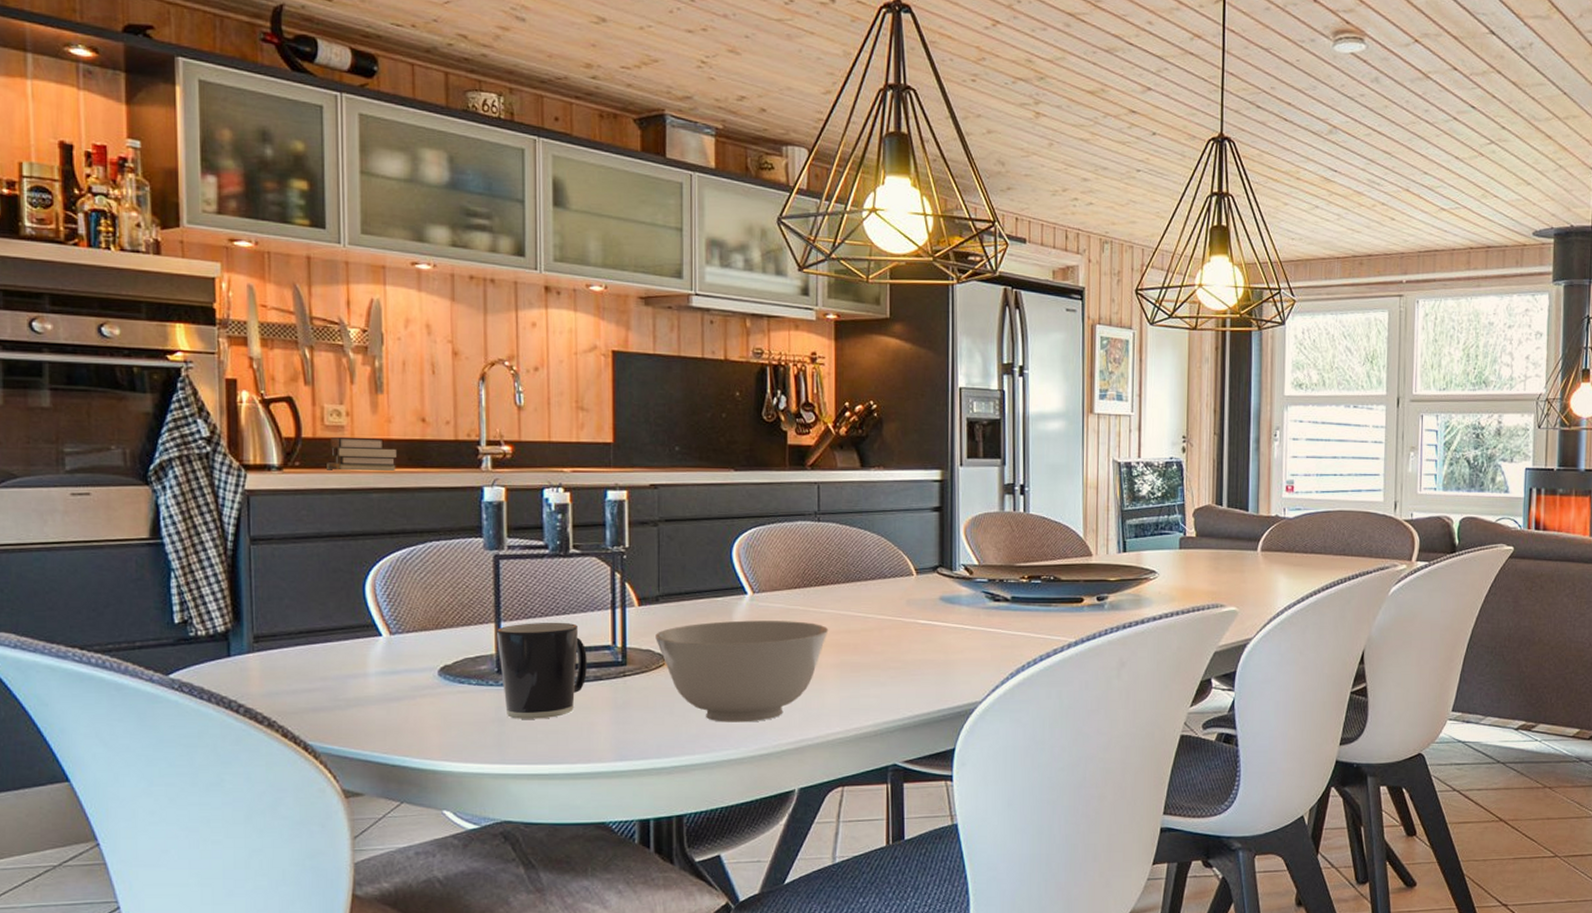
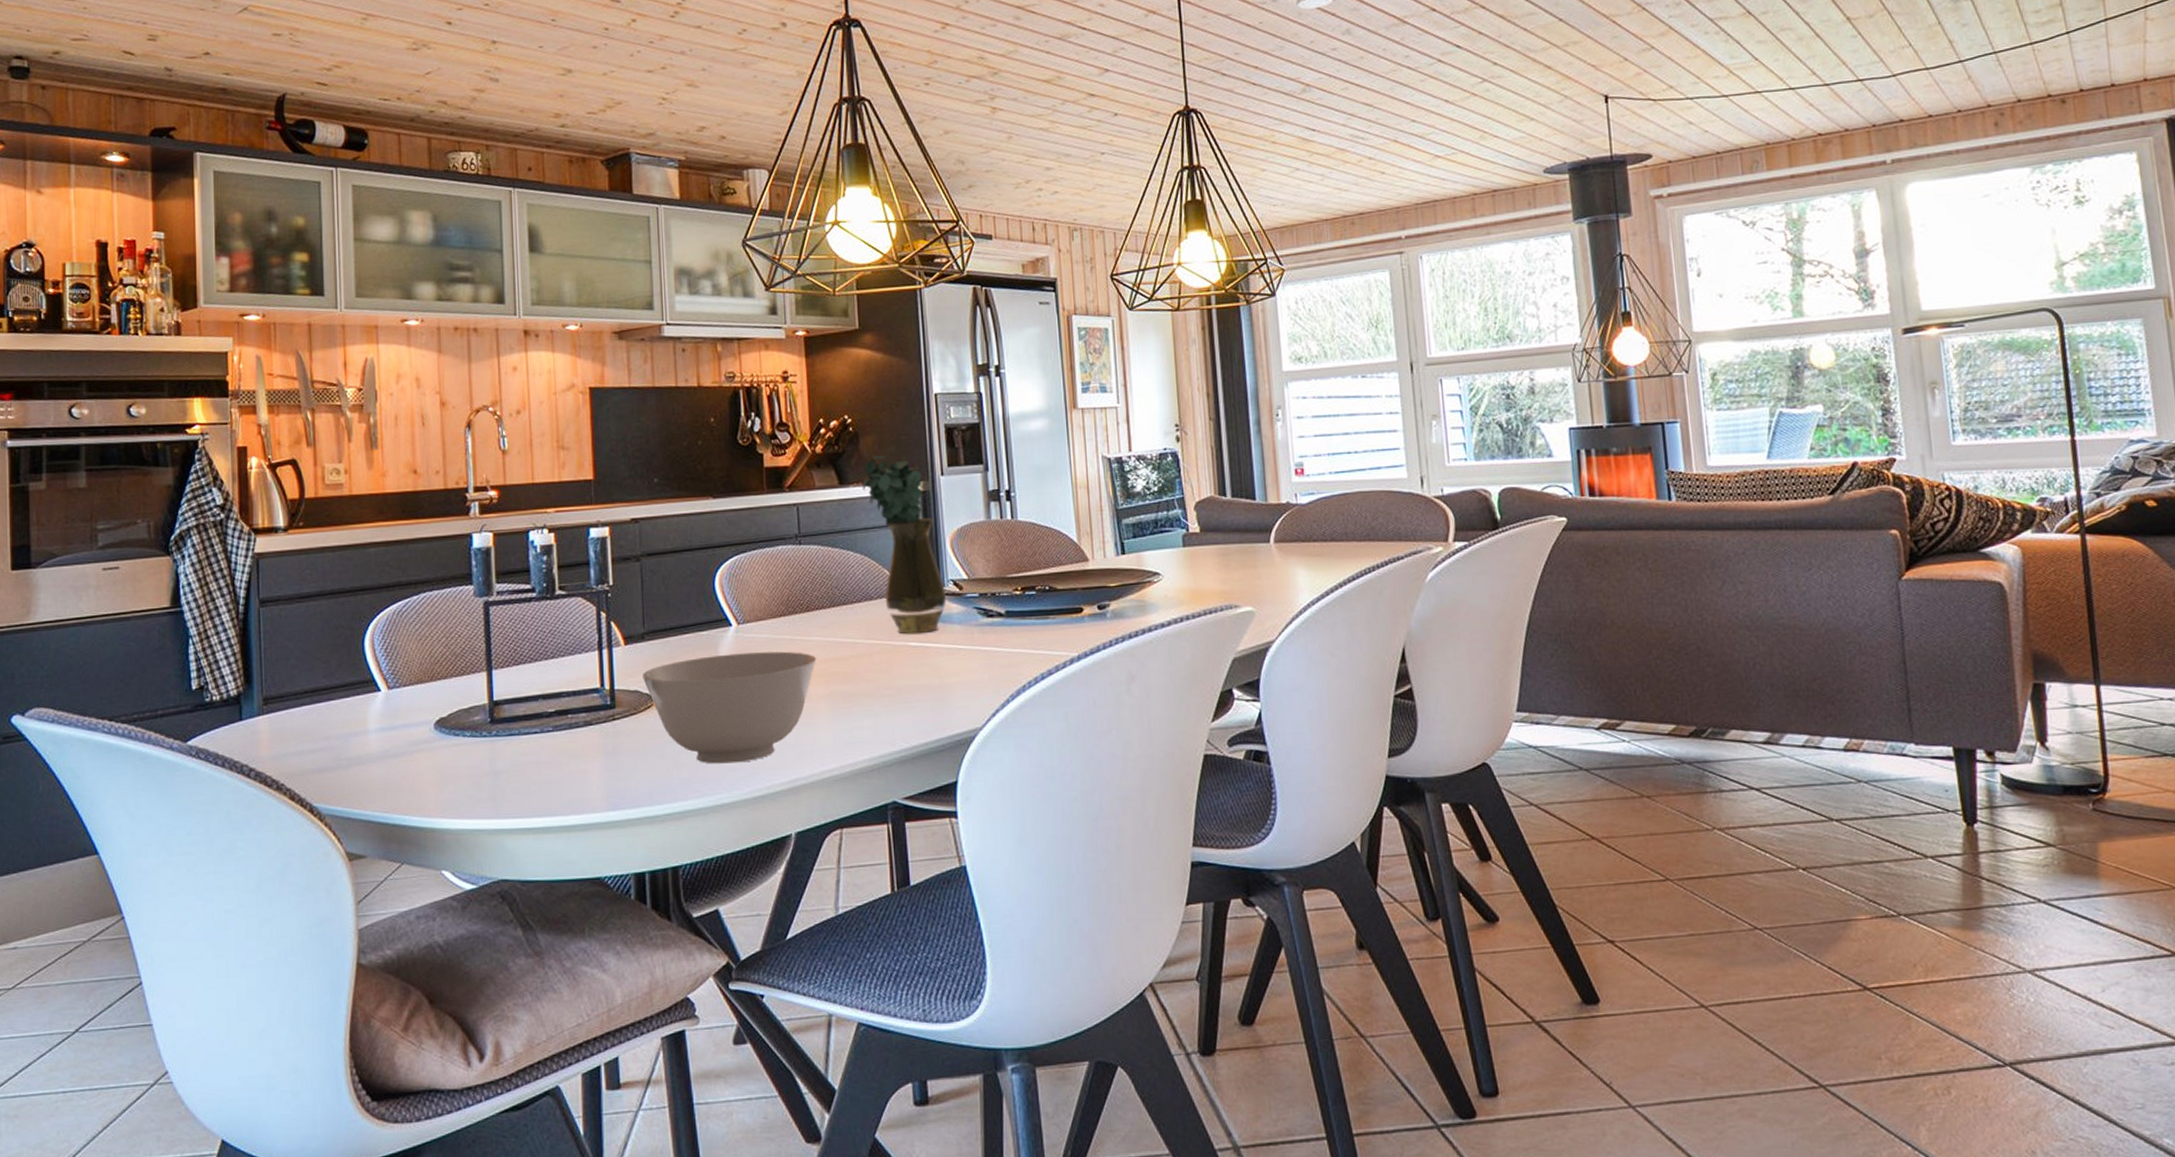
books: present [327,437,396,473] -> none [328,493,391,531]
mug: present [497,622,587,719] -> none [489,666,577,771]
vase: none [883,438,956,612] -> present [862,452,946,634]

